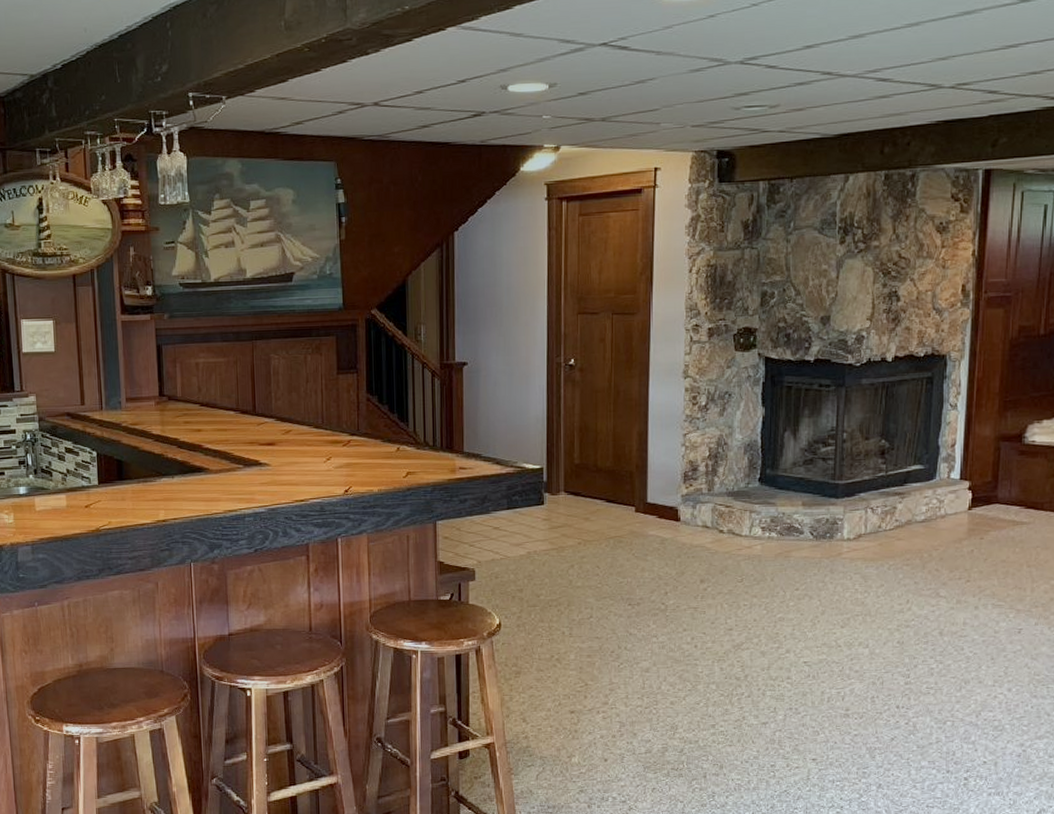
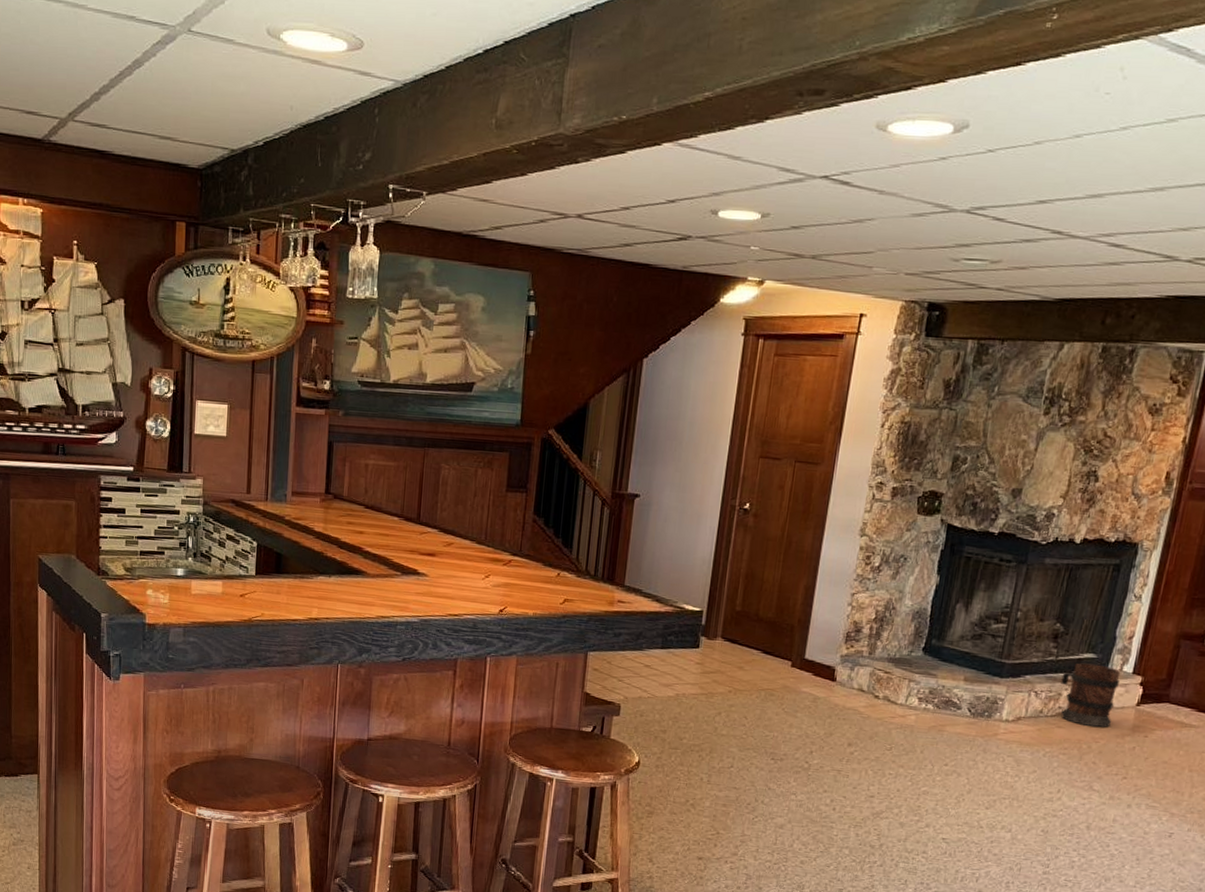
wooden barrel: none [894,475,949,536] -> present [1061,663,1121,728]

